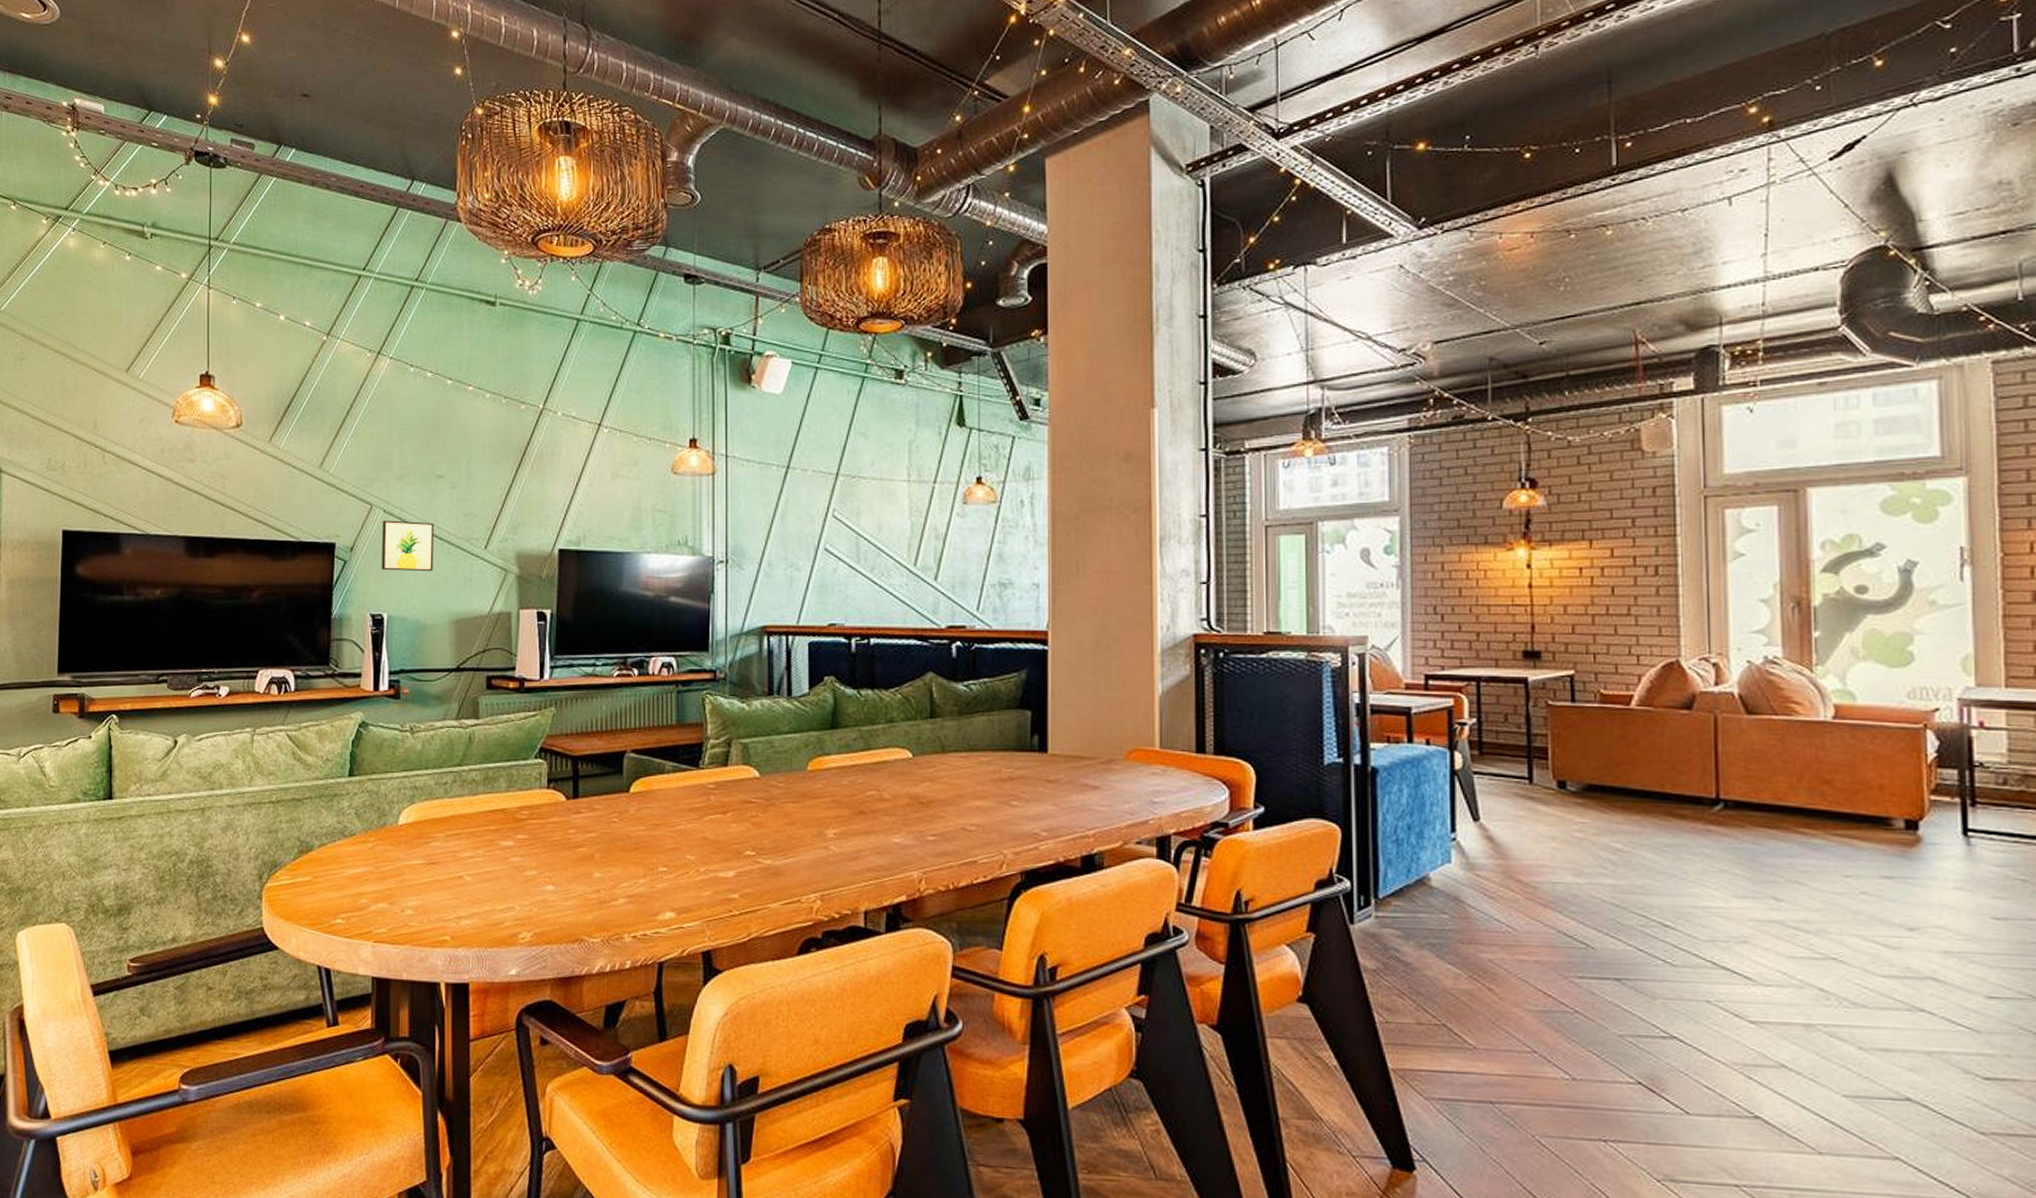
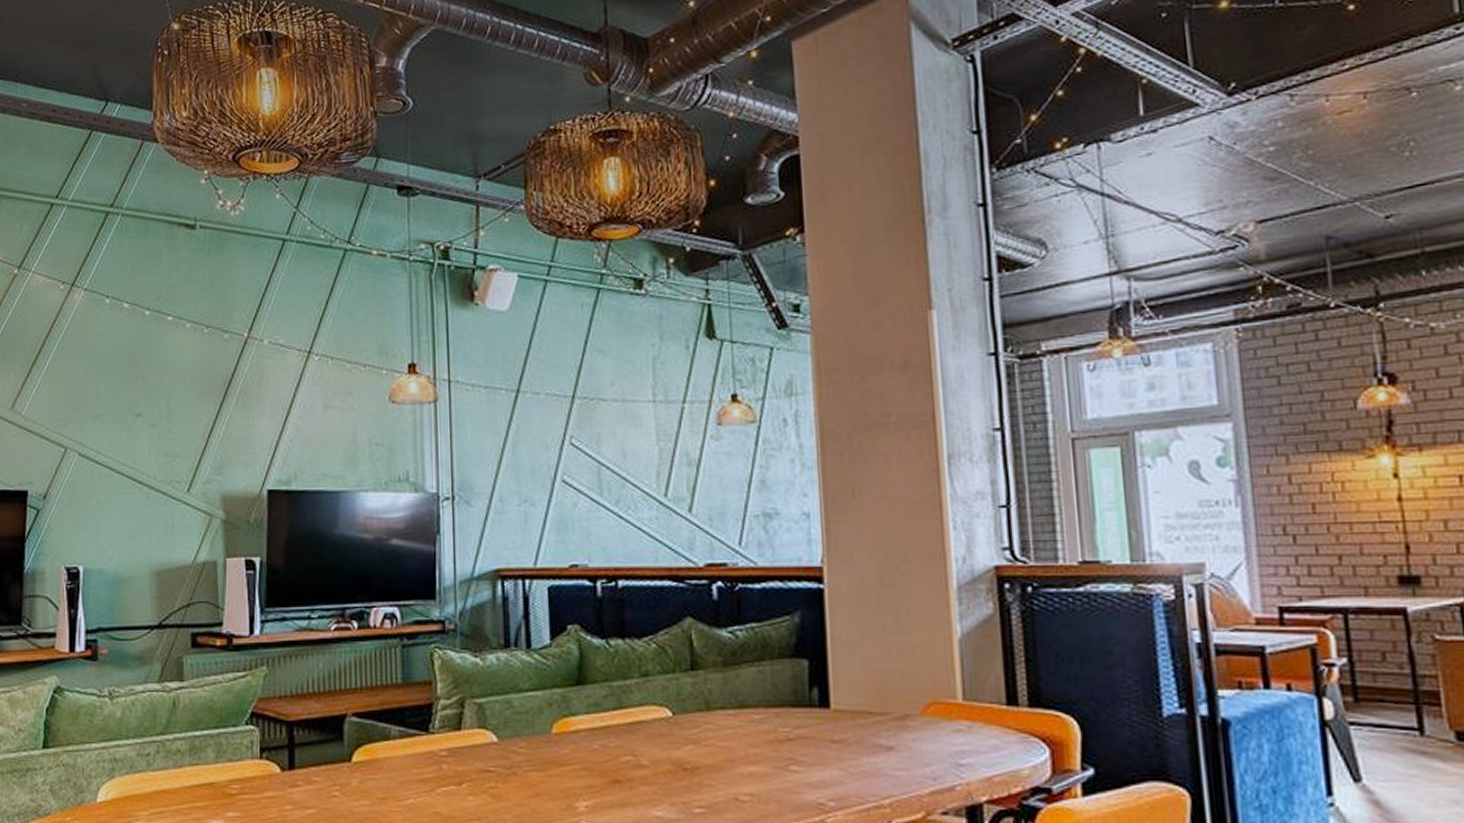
wall art: present [381,520,434,572] -> none [76,464,132,519]

